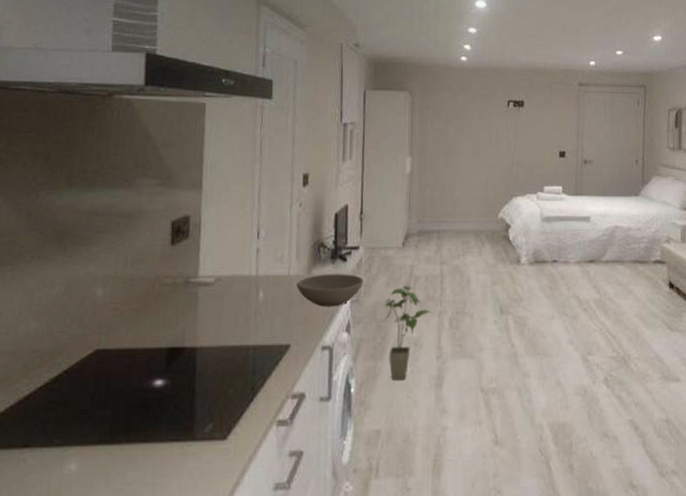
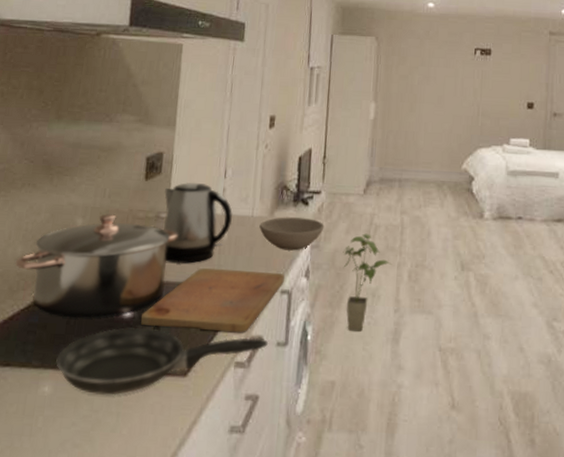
cooking pot: none [28,282,211,392] -> present [15,213,179,318]
frying pan: none [82,395,312,467] -> present [56,328,269,396]
cutting board: none [173,329,325,393] -> present [140,267,285,333]
kettle: none [193,244,268,327] -> present [164,182,233,264]

